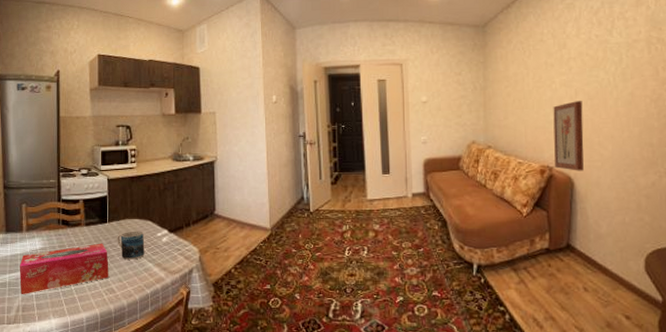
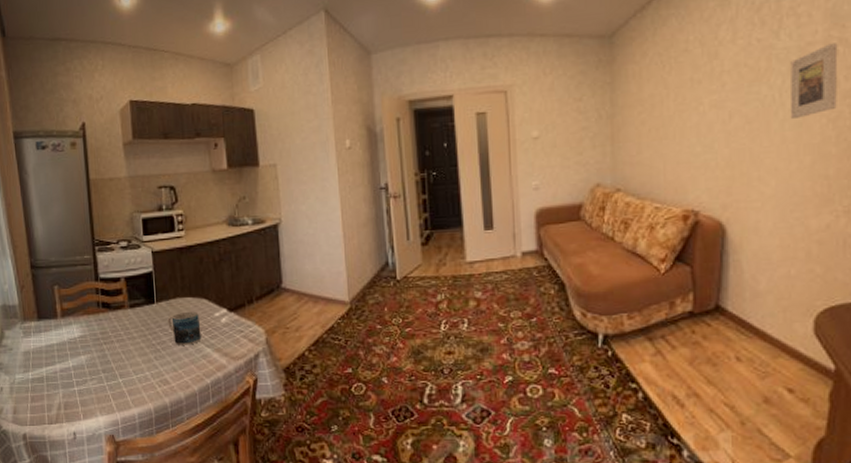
tissue box: present [19,243,109,294] -> none [56,327,161,390]
wall art: present [553,101,584,171] -> none [700,126,740,215]
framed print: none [621,41,657,99] -> present [790,43,838,120]

